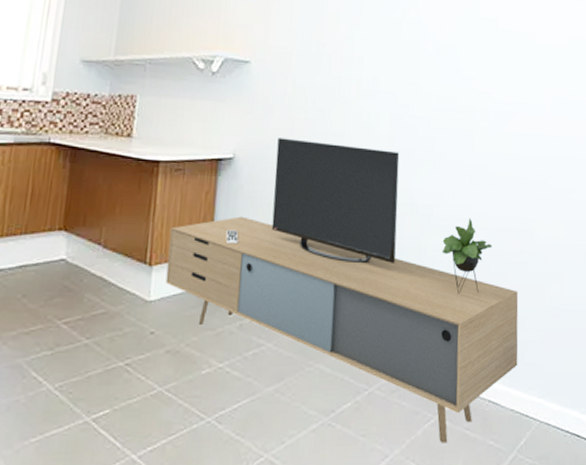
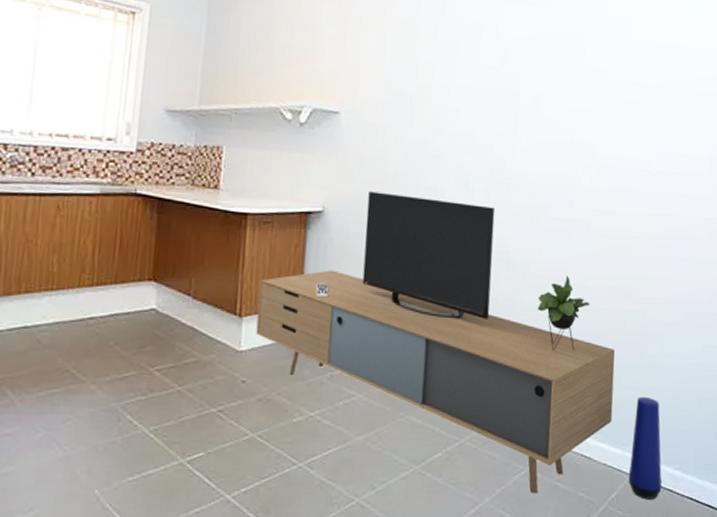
vase: none [536,338,569,446] -> present [628,396,662,499]

